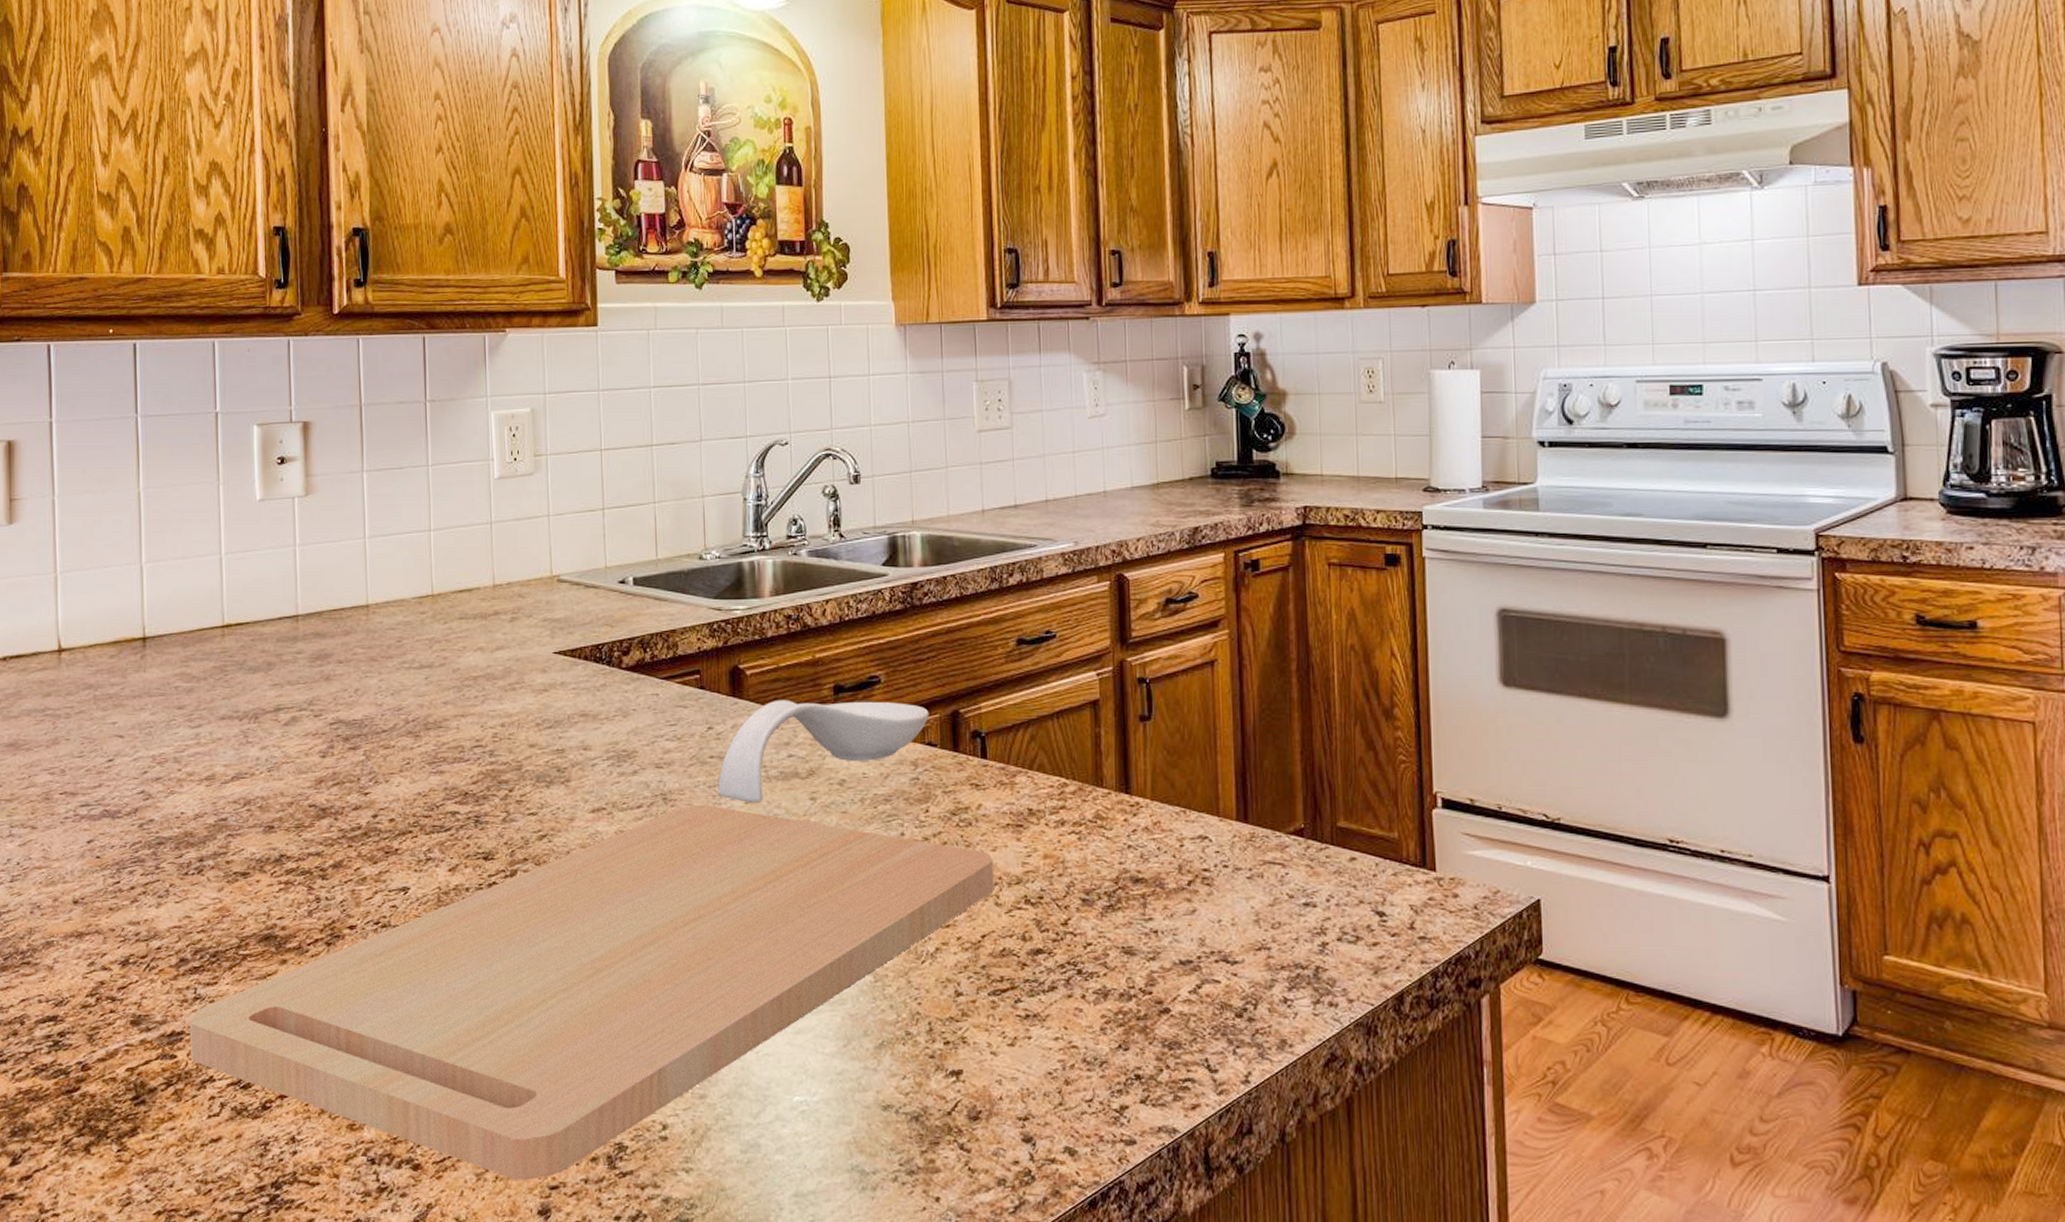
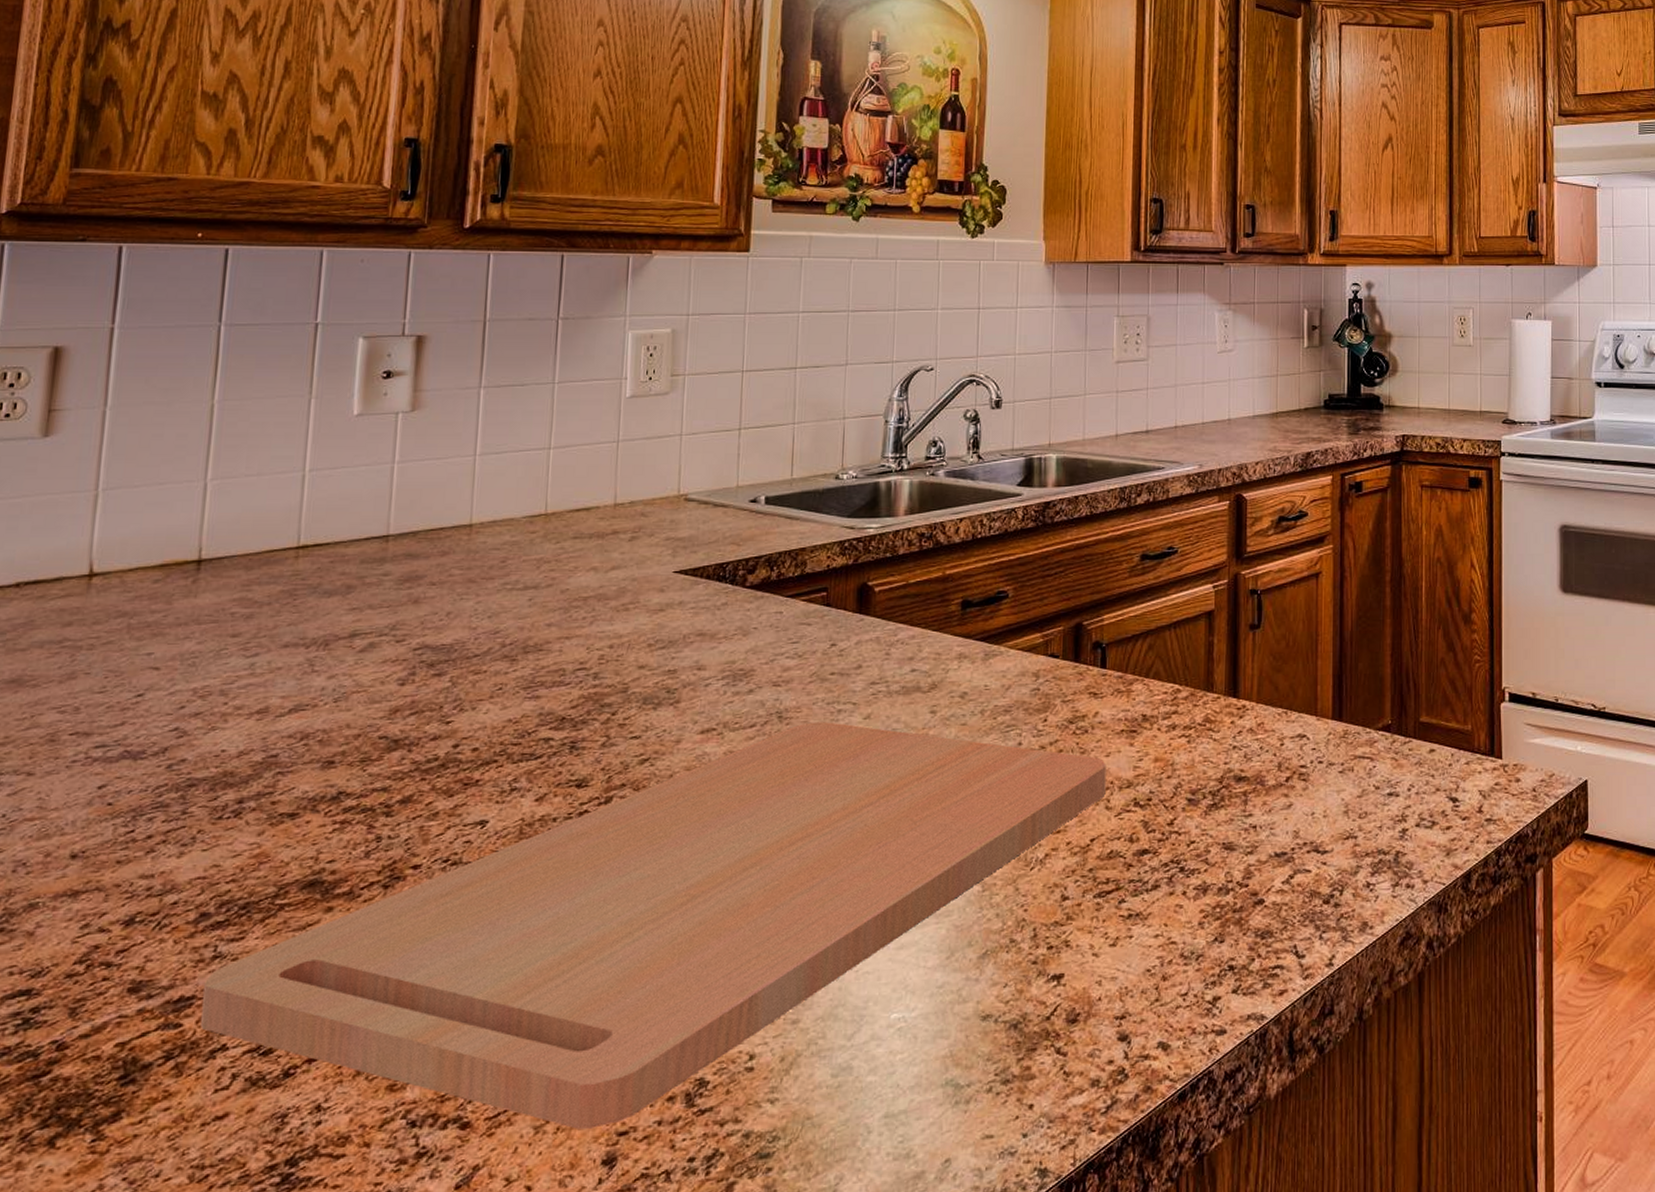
spoon rest: present [718,699,929,803] -> none [836,615,1054,718]

